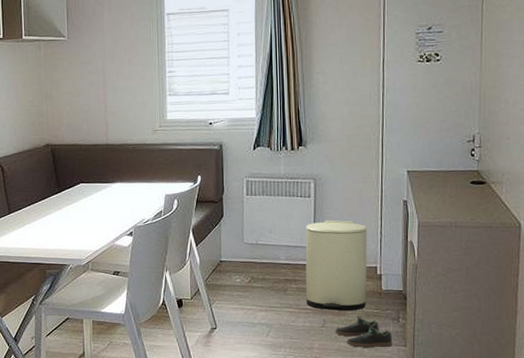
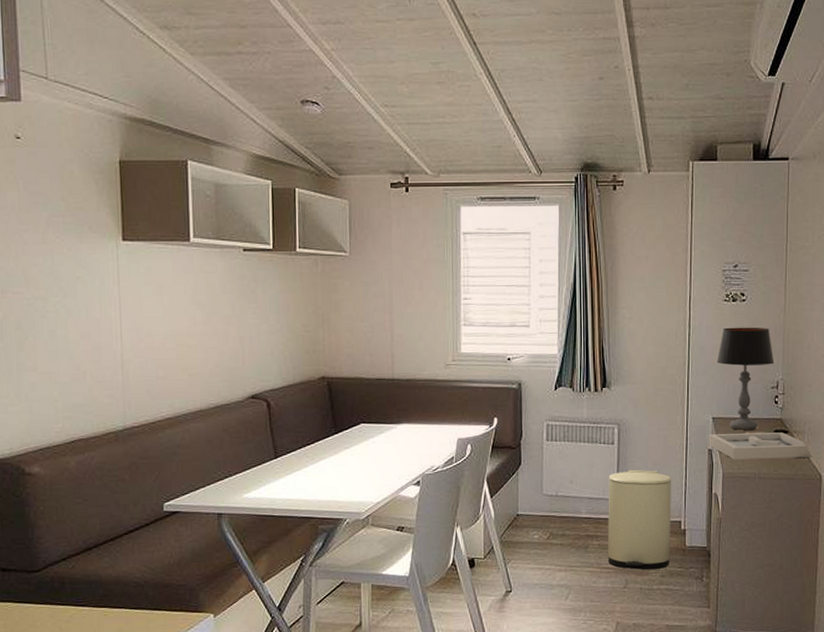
shoe: present [334,317,393,347] -> none [637,576,696,610]
decorative tray: none [403,183,512,210] -> present [708,432,813,460]
table lamp: none [411,85,471,183] -> present [716,327,775,431]

